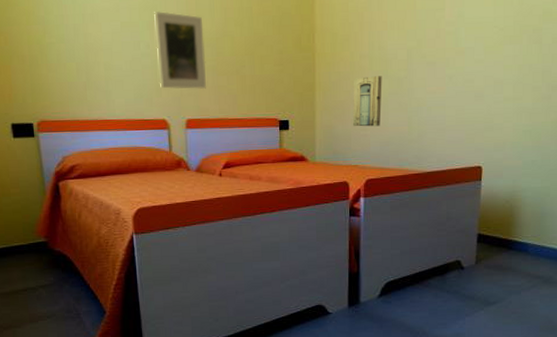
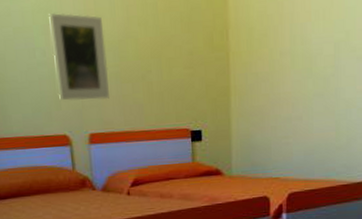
wall art: present [352,76,382,127] -> none [272,75,306,134]

